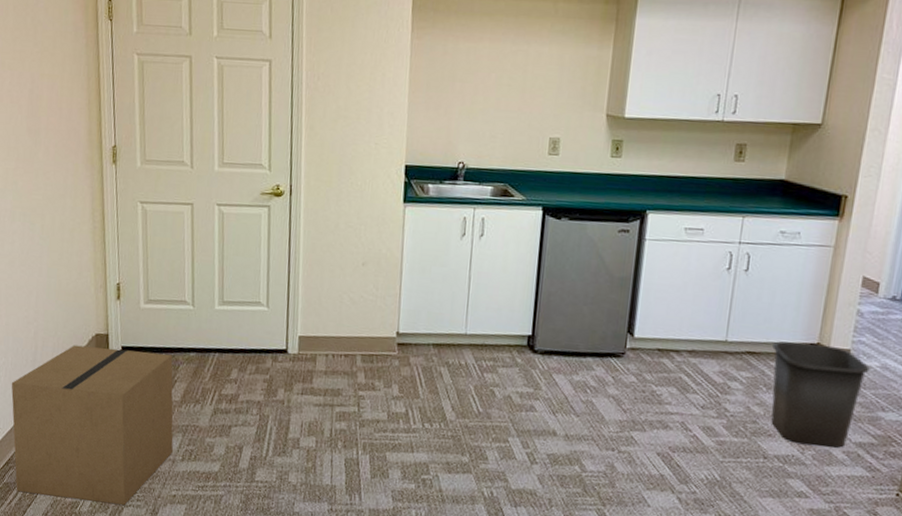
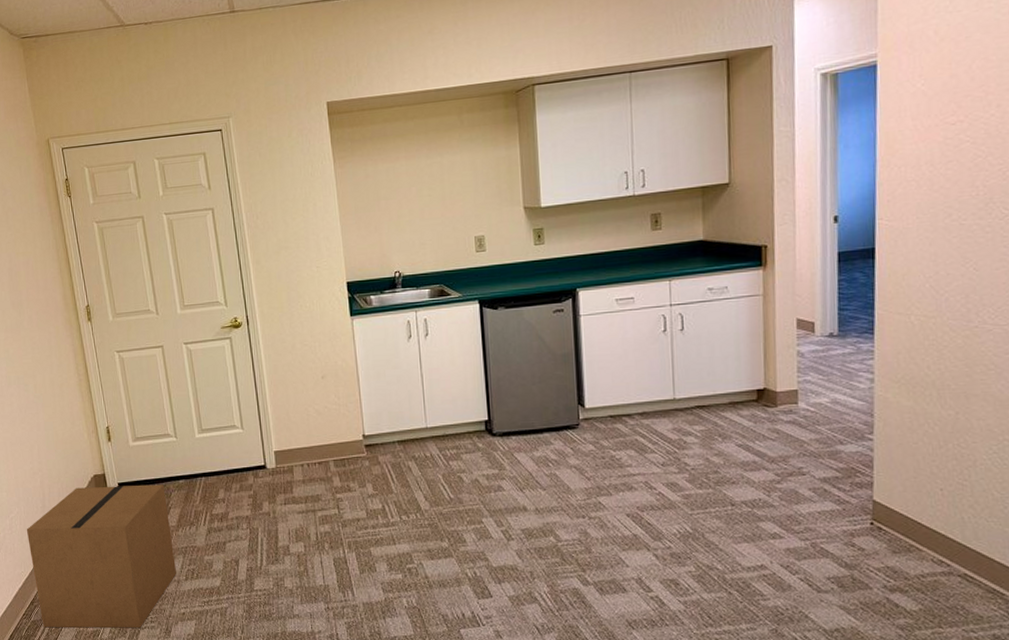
waste bin: present [771,341,870,448] -> none [720,389,820,487]

